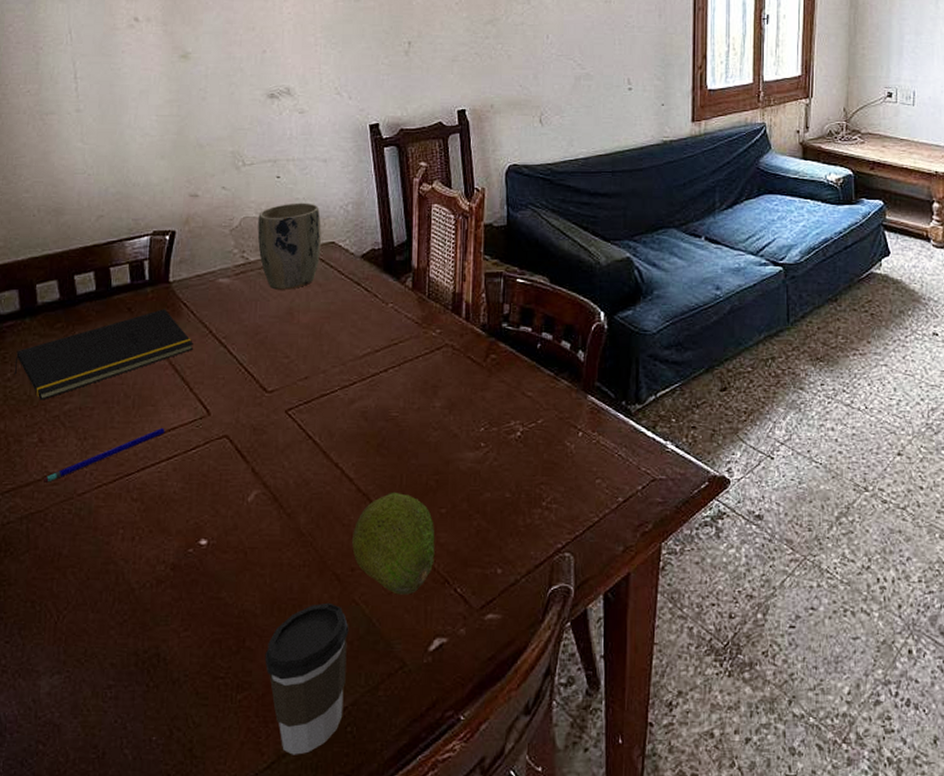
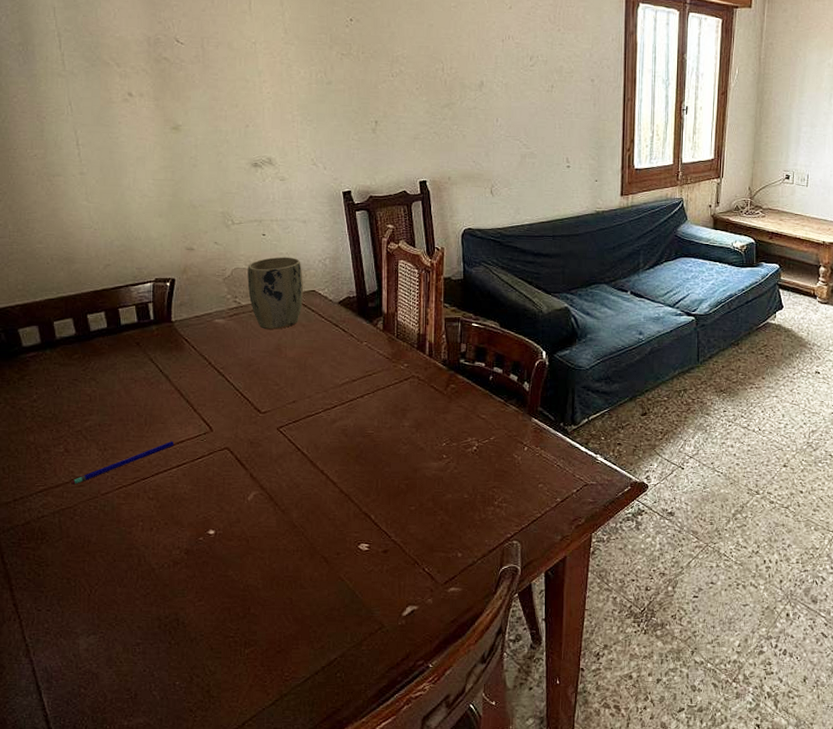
notepad: present [14,309,193,401] -> none [39,344,195,418]
coffee cup: present [264,602,349,755] -> none [267,579,336,695]
fruit: present [352,491,435,595] -> none [337,493,406,573]

